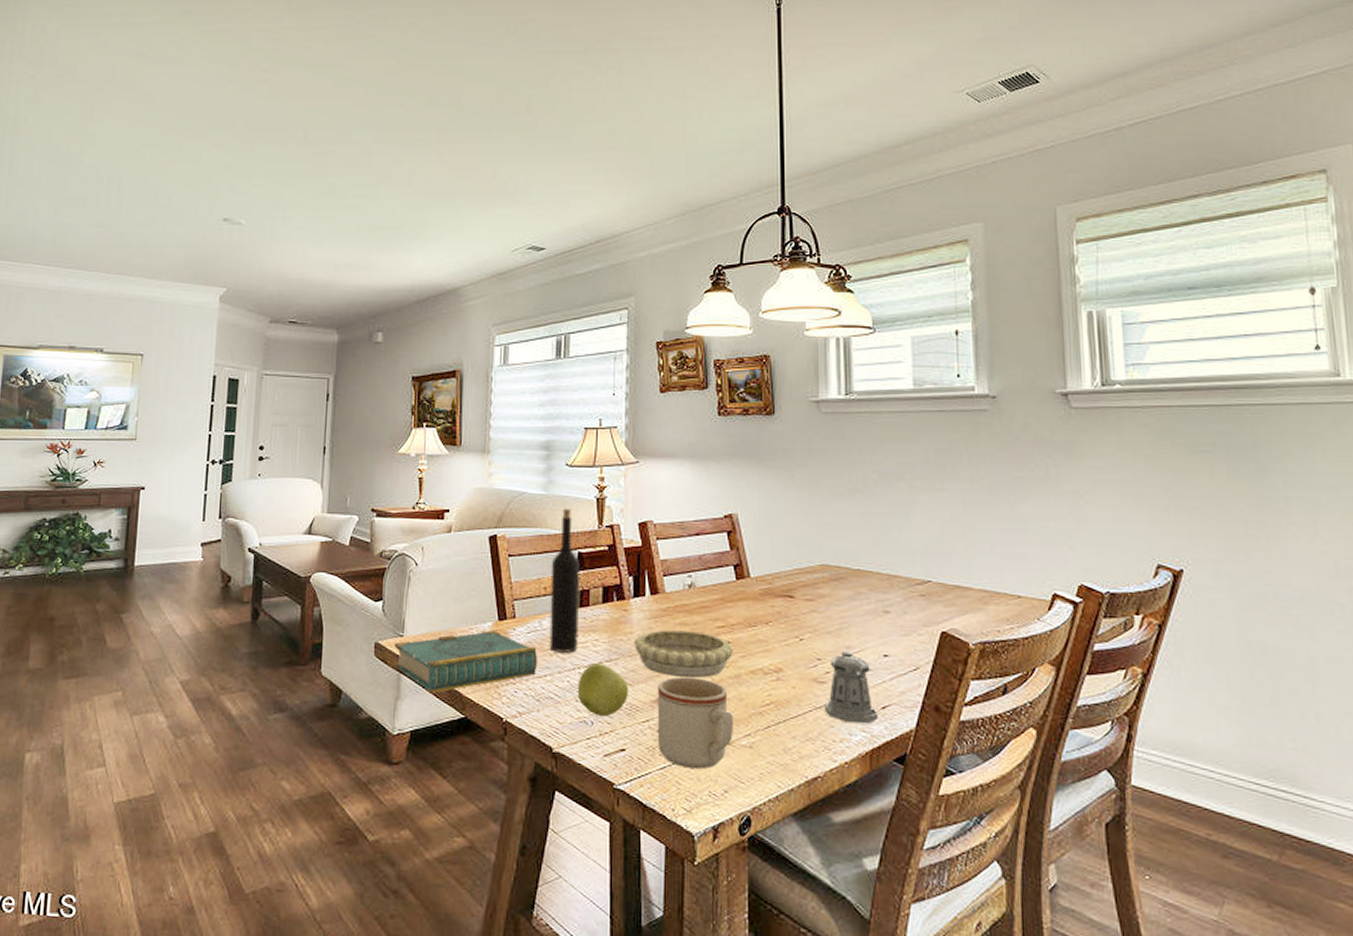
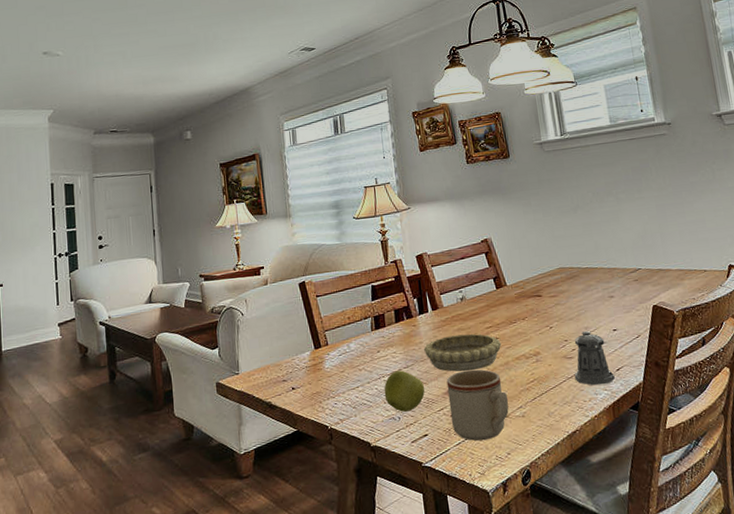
book: present [394,629,537,694] -> none [233,357,350,416]
wine bottle: present [549,508,581,653] -> none [351,252,381,367]

